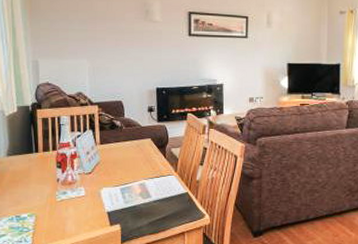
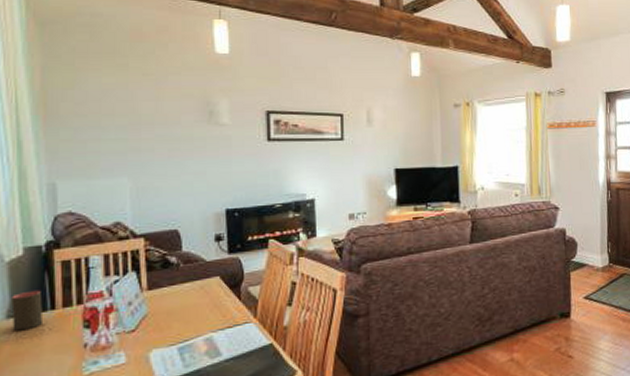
cup: none [10,137,30,165] -> present [11,290,43,331]

